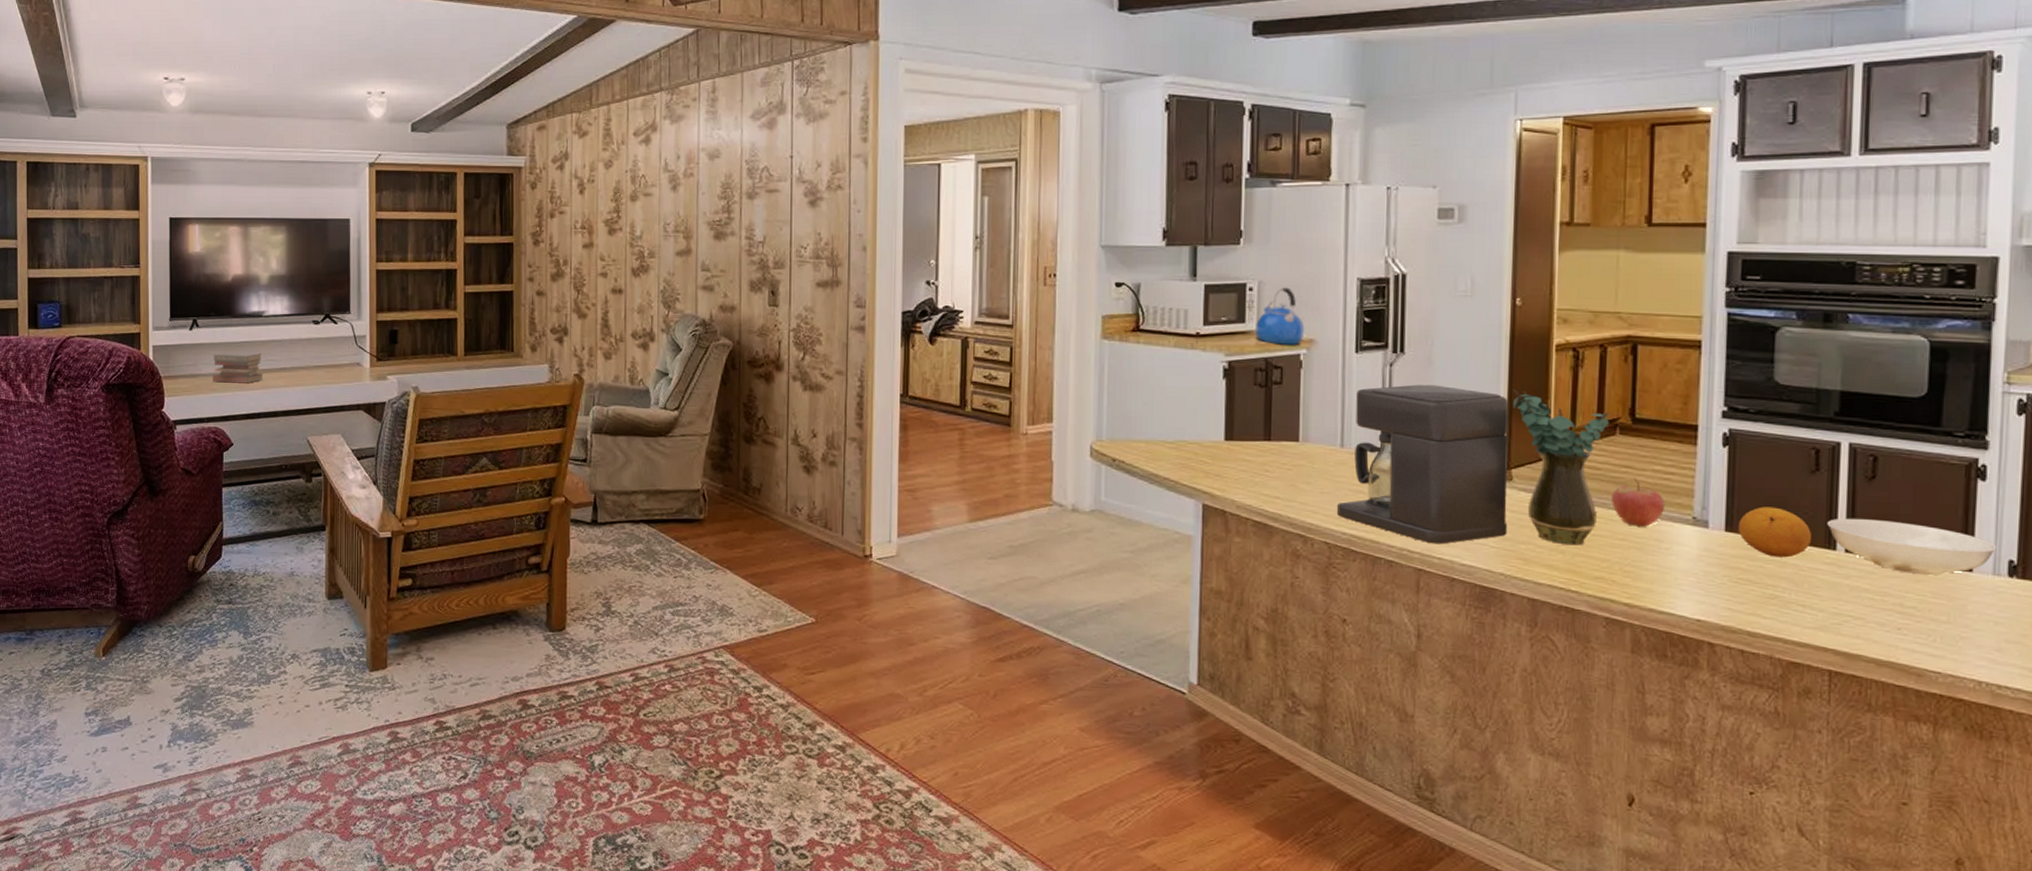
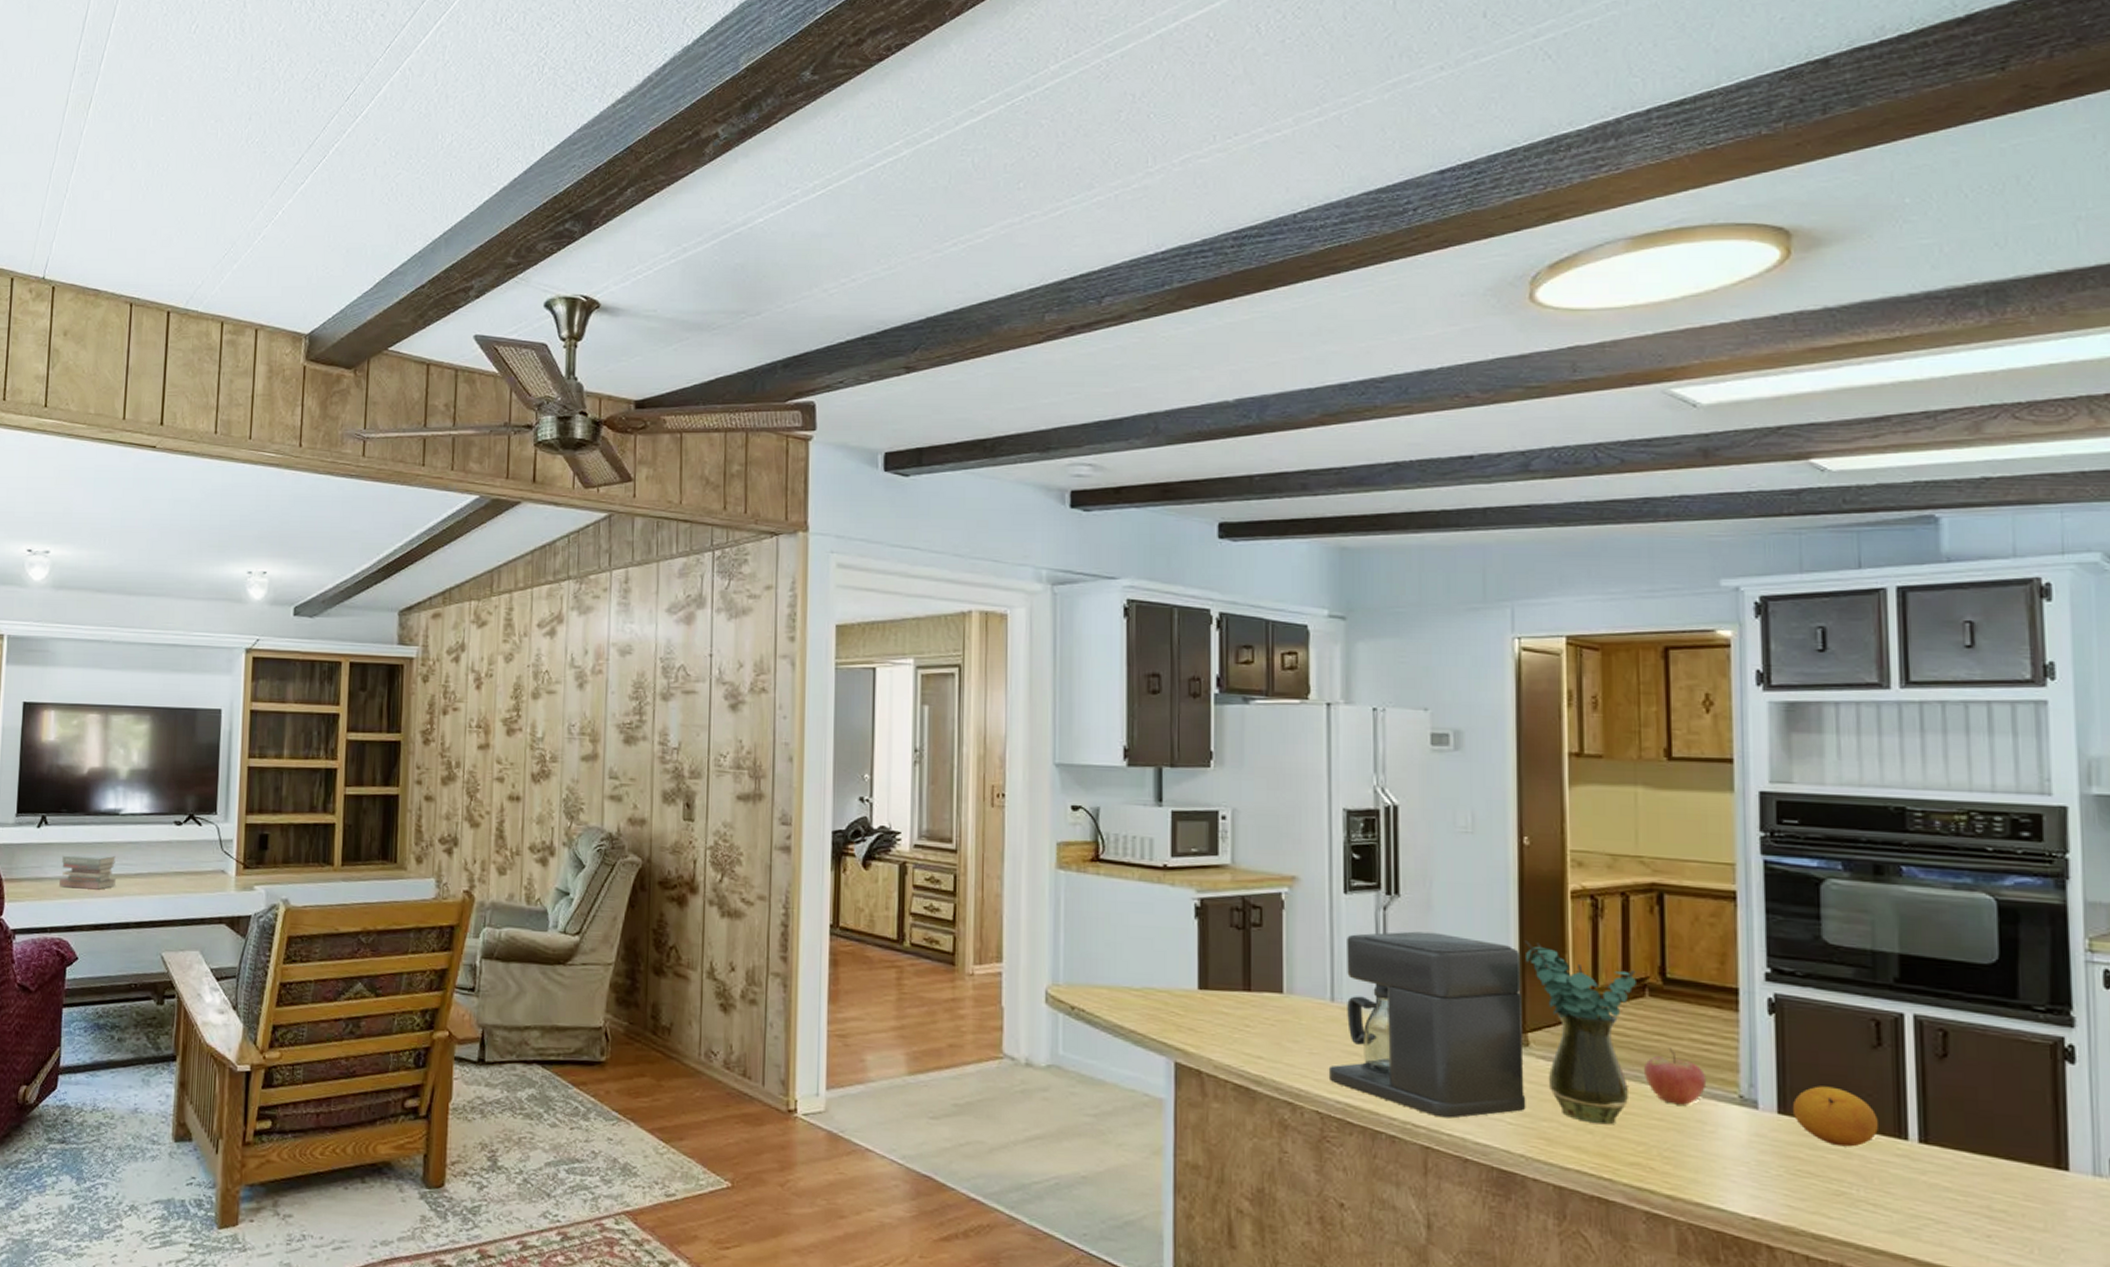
kettle: present [1254,287,1305,346] -> none [1229,816,1286,884]
bowl: present [1827,518,1997,576] -> none [1895,1102,2095,1174]

